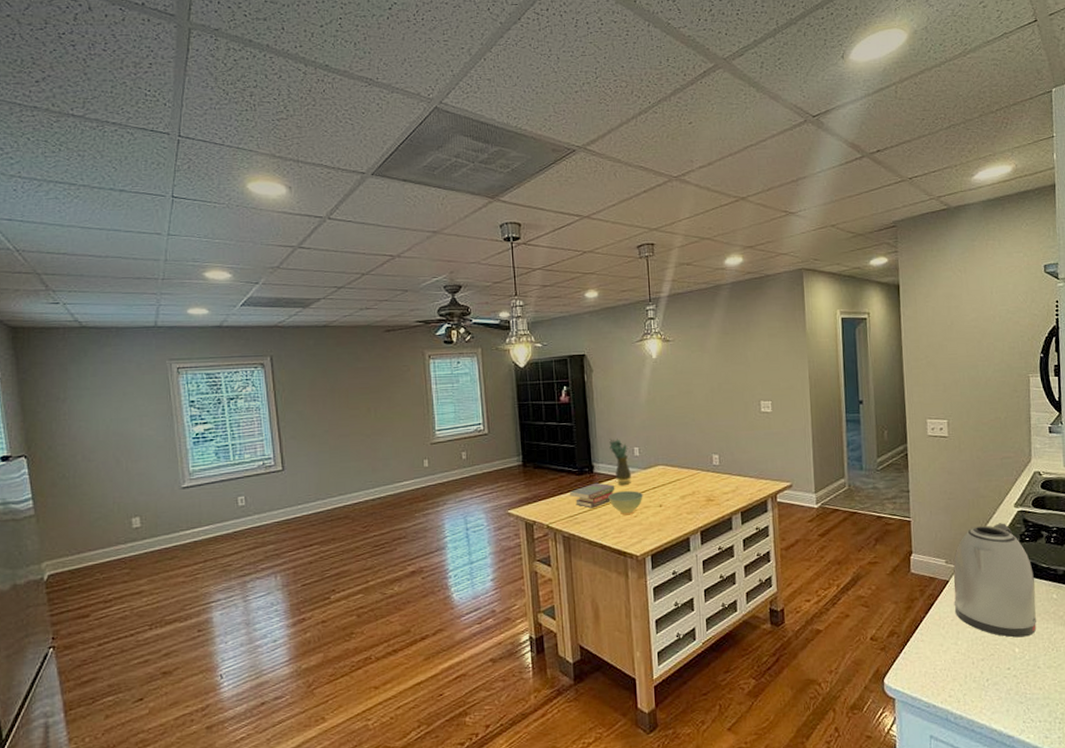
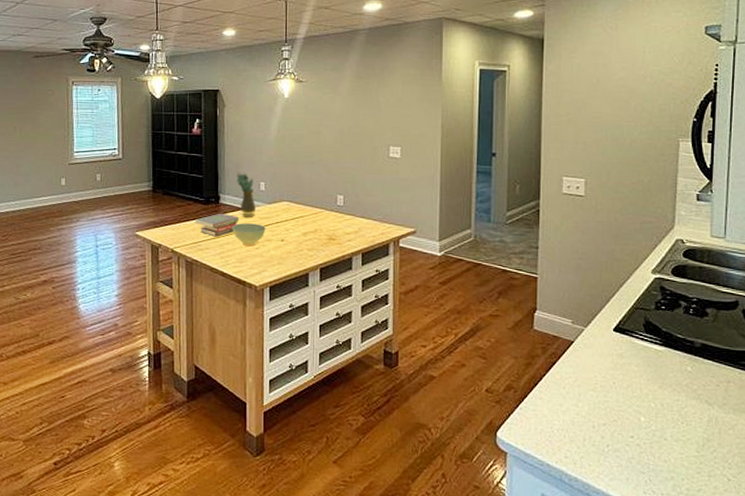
kettle: present [953,523,1037,638] -> none [577,288,669,407]

